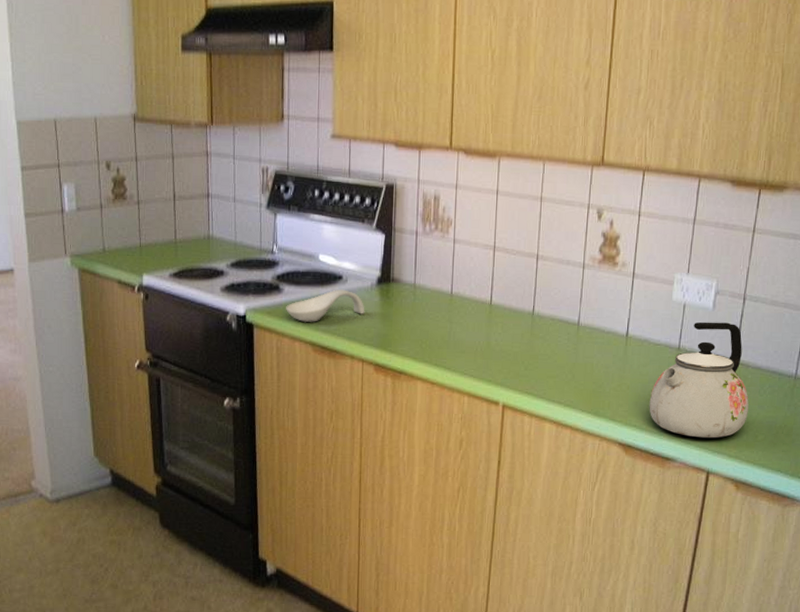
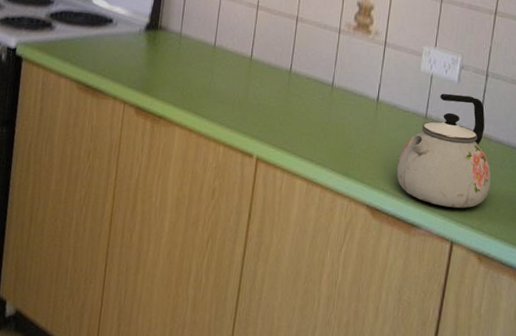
spoon rest: present [286,289,365,322] -> none [55,31,132,61]

